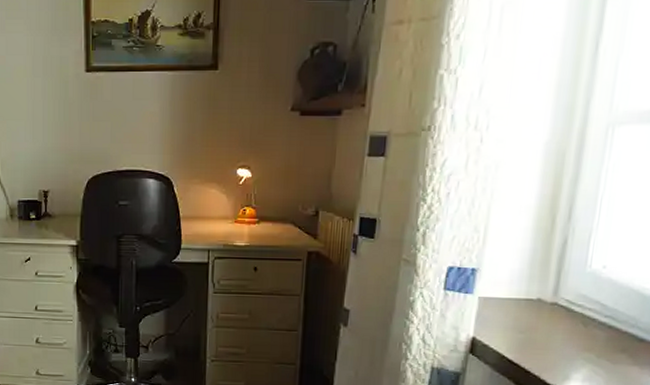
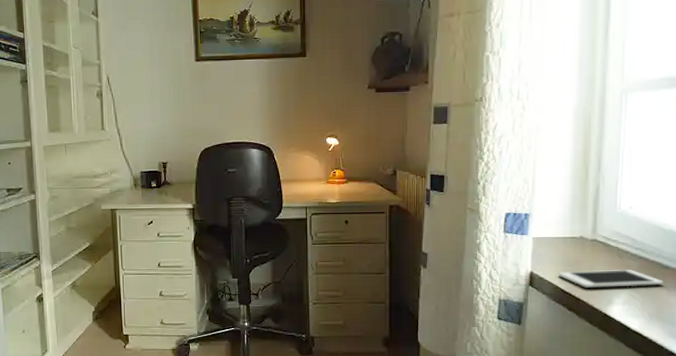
cell phone: none [506,338,636,361] -> present [558,269,663,288]

